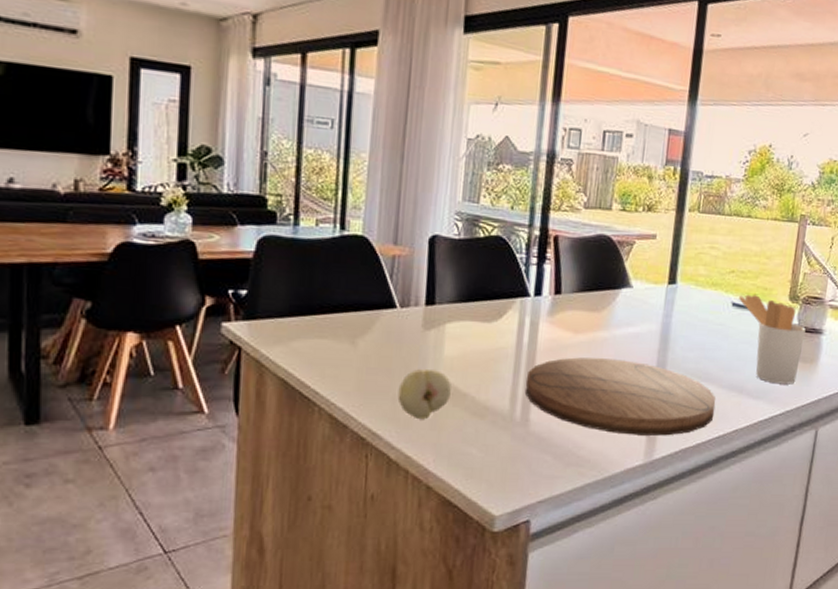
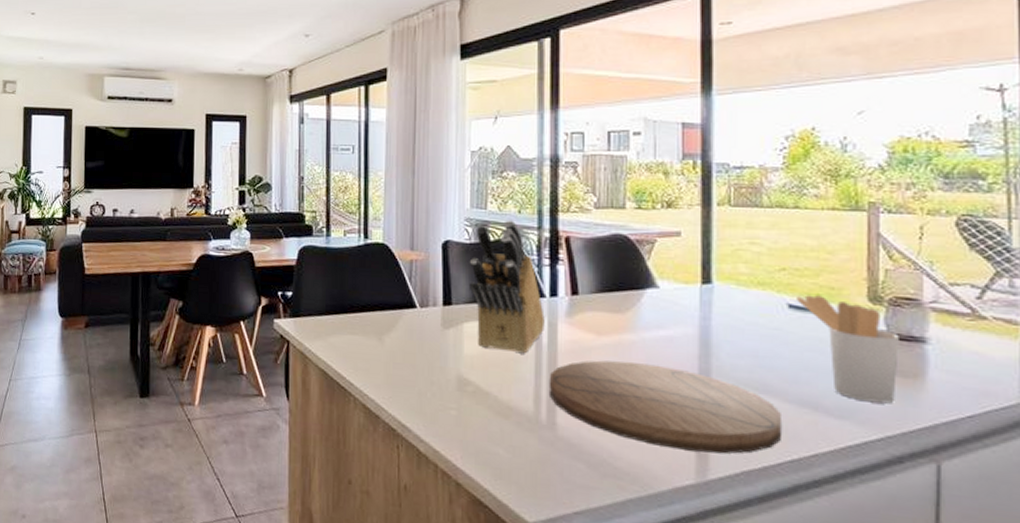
fruit: present [397,369,451,420] -> none [423,366,473,416]
knife block: none [454,215,528,354] -> present [468,220,545,354]

